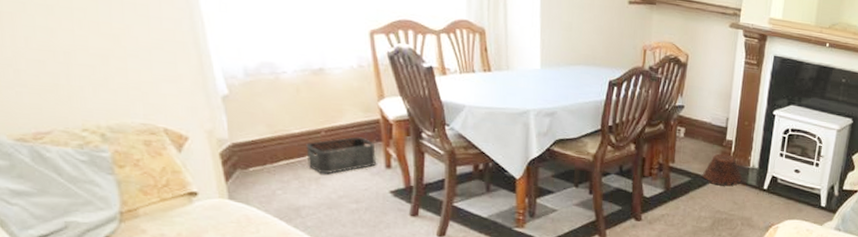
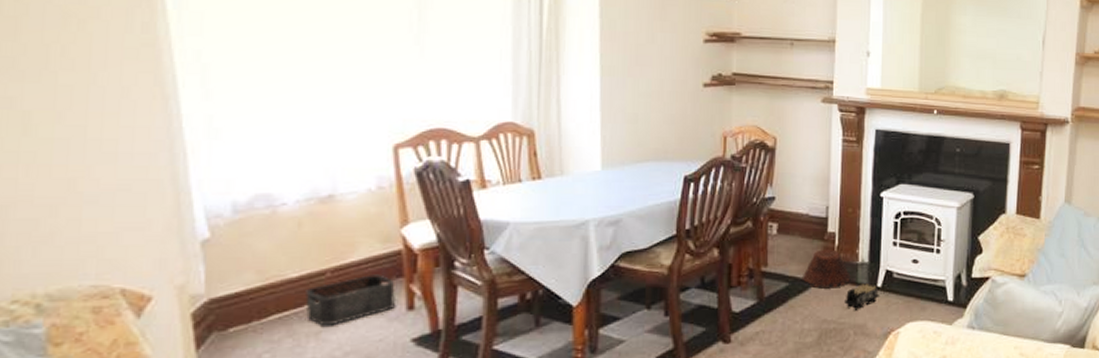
toy train: none [734,185,766,206] -> present [843,284,880,310]

